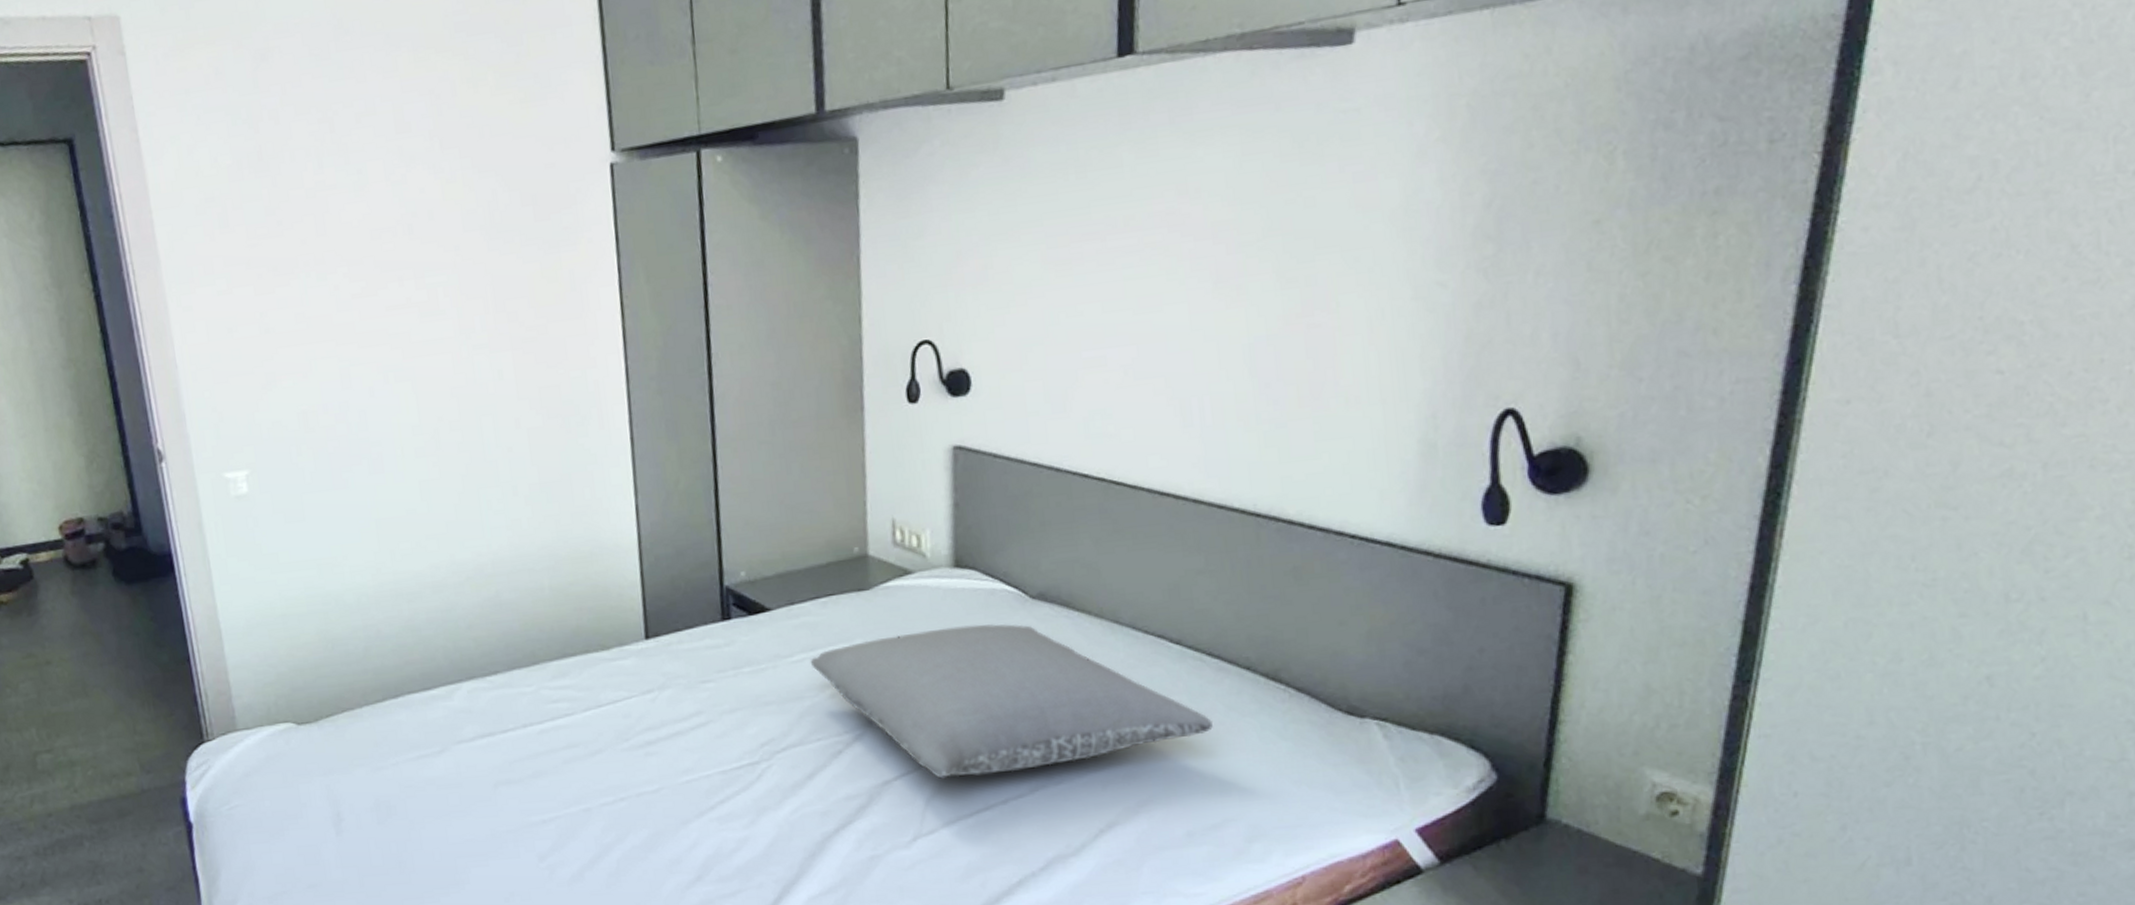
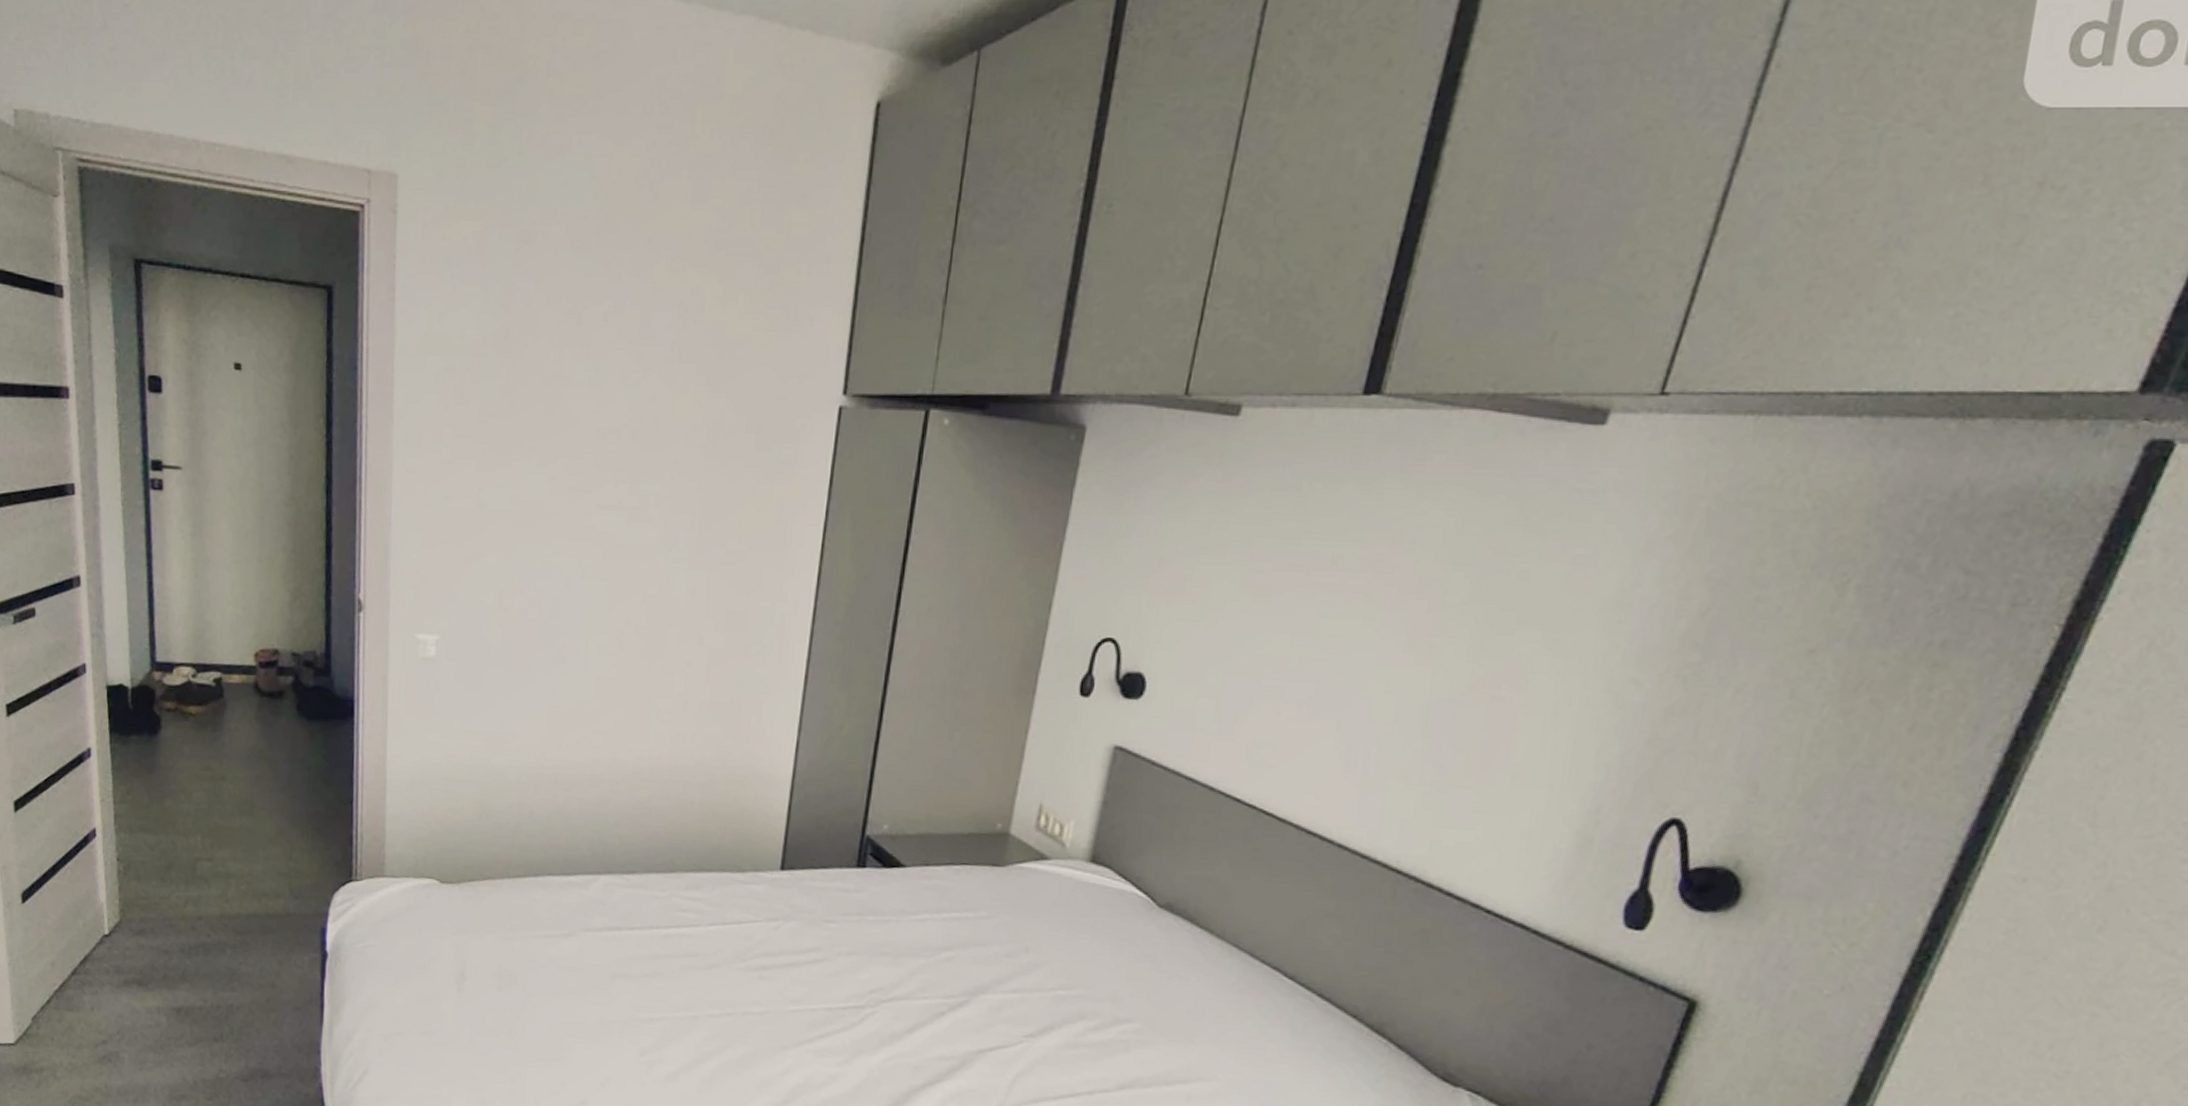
pillow: present [810,624,1213,779] -> none [932,914,1308,1070]

